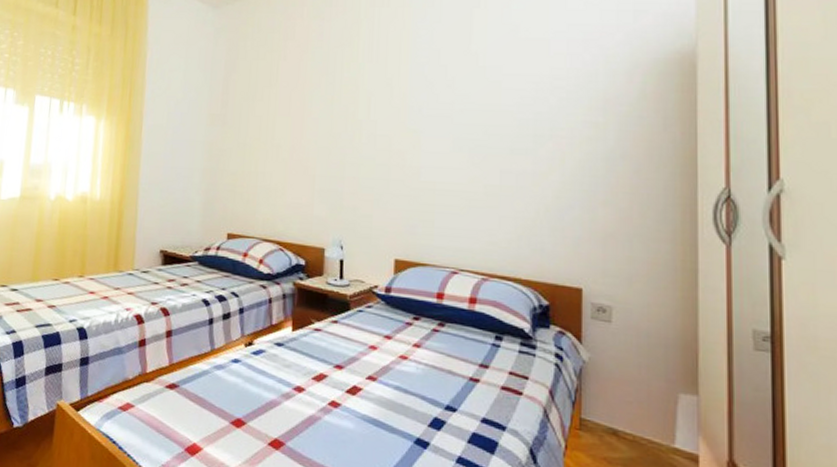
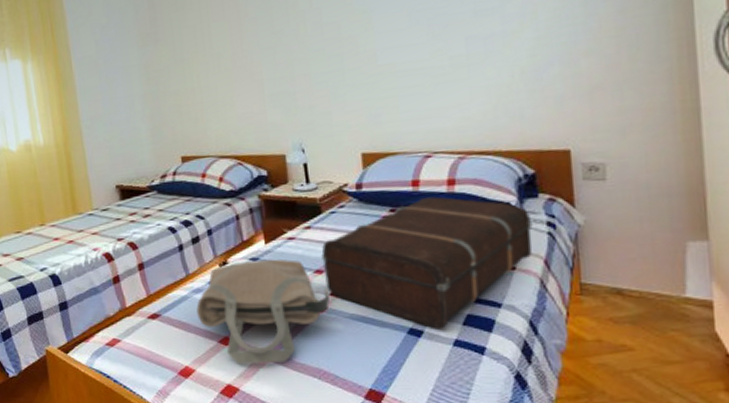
tote bag: none [214,344,345,454] -> present [196,259,330,364]
suitcase: none [343,310,542,444] -> present [321,196,533,330]

